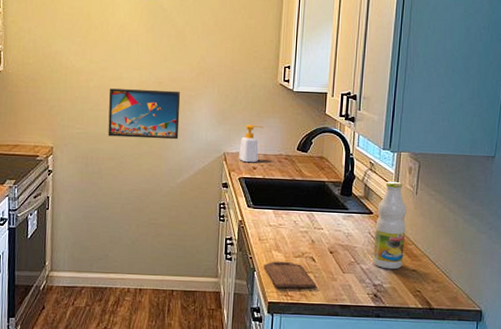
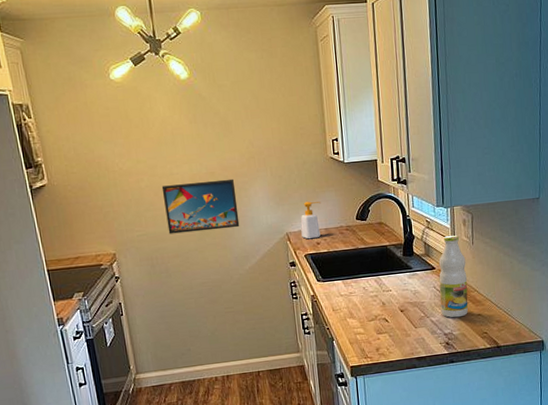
cutting board: present [263,261,317,289] -> none [341,326,393,353]

